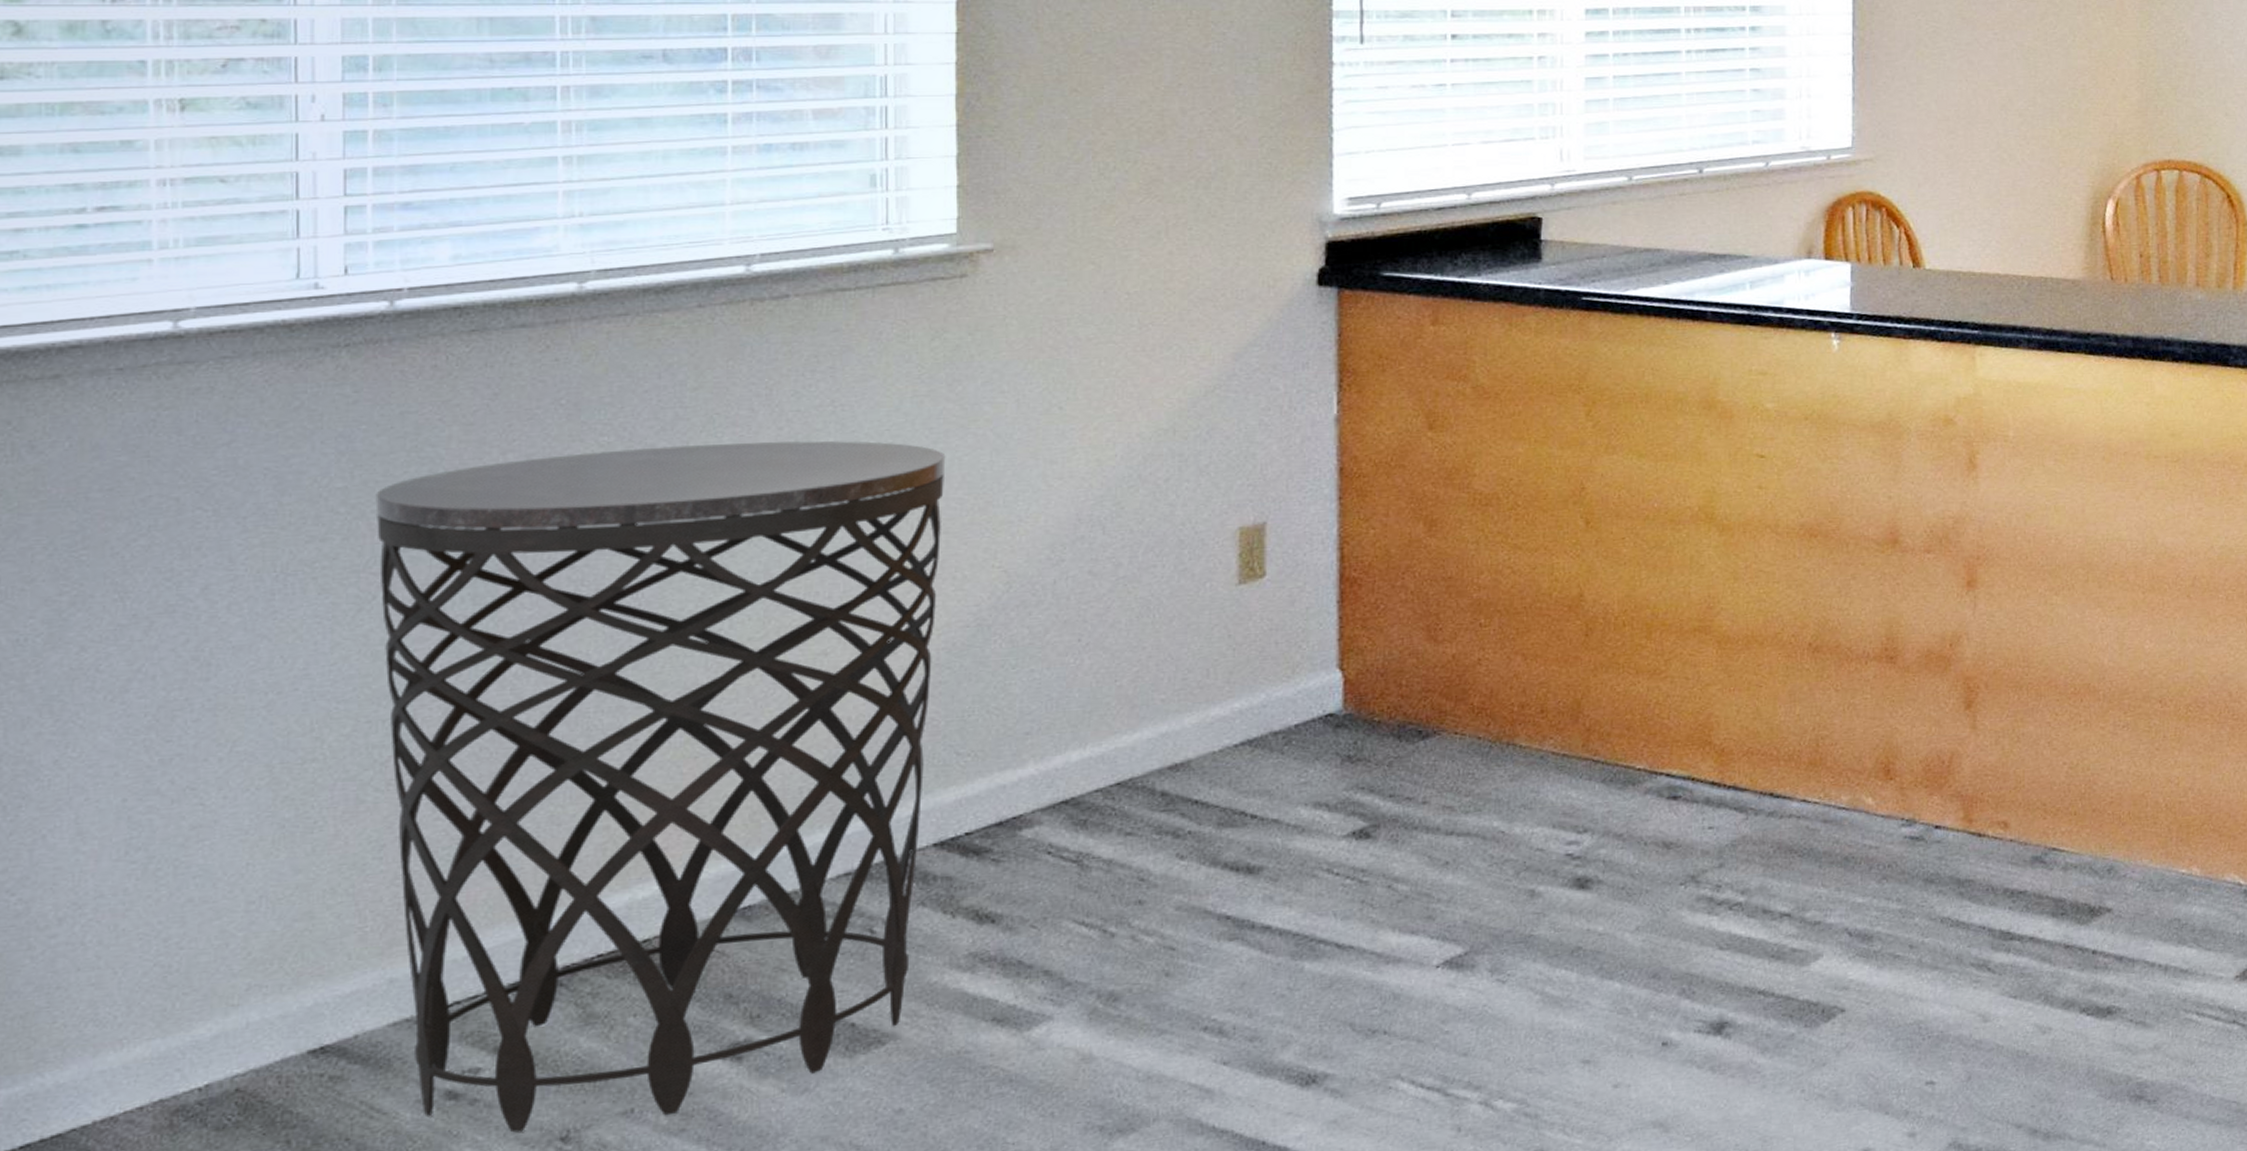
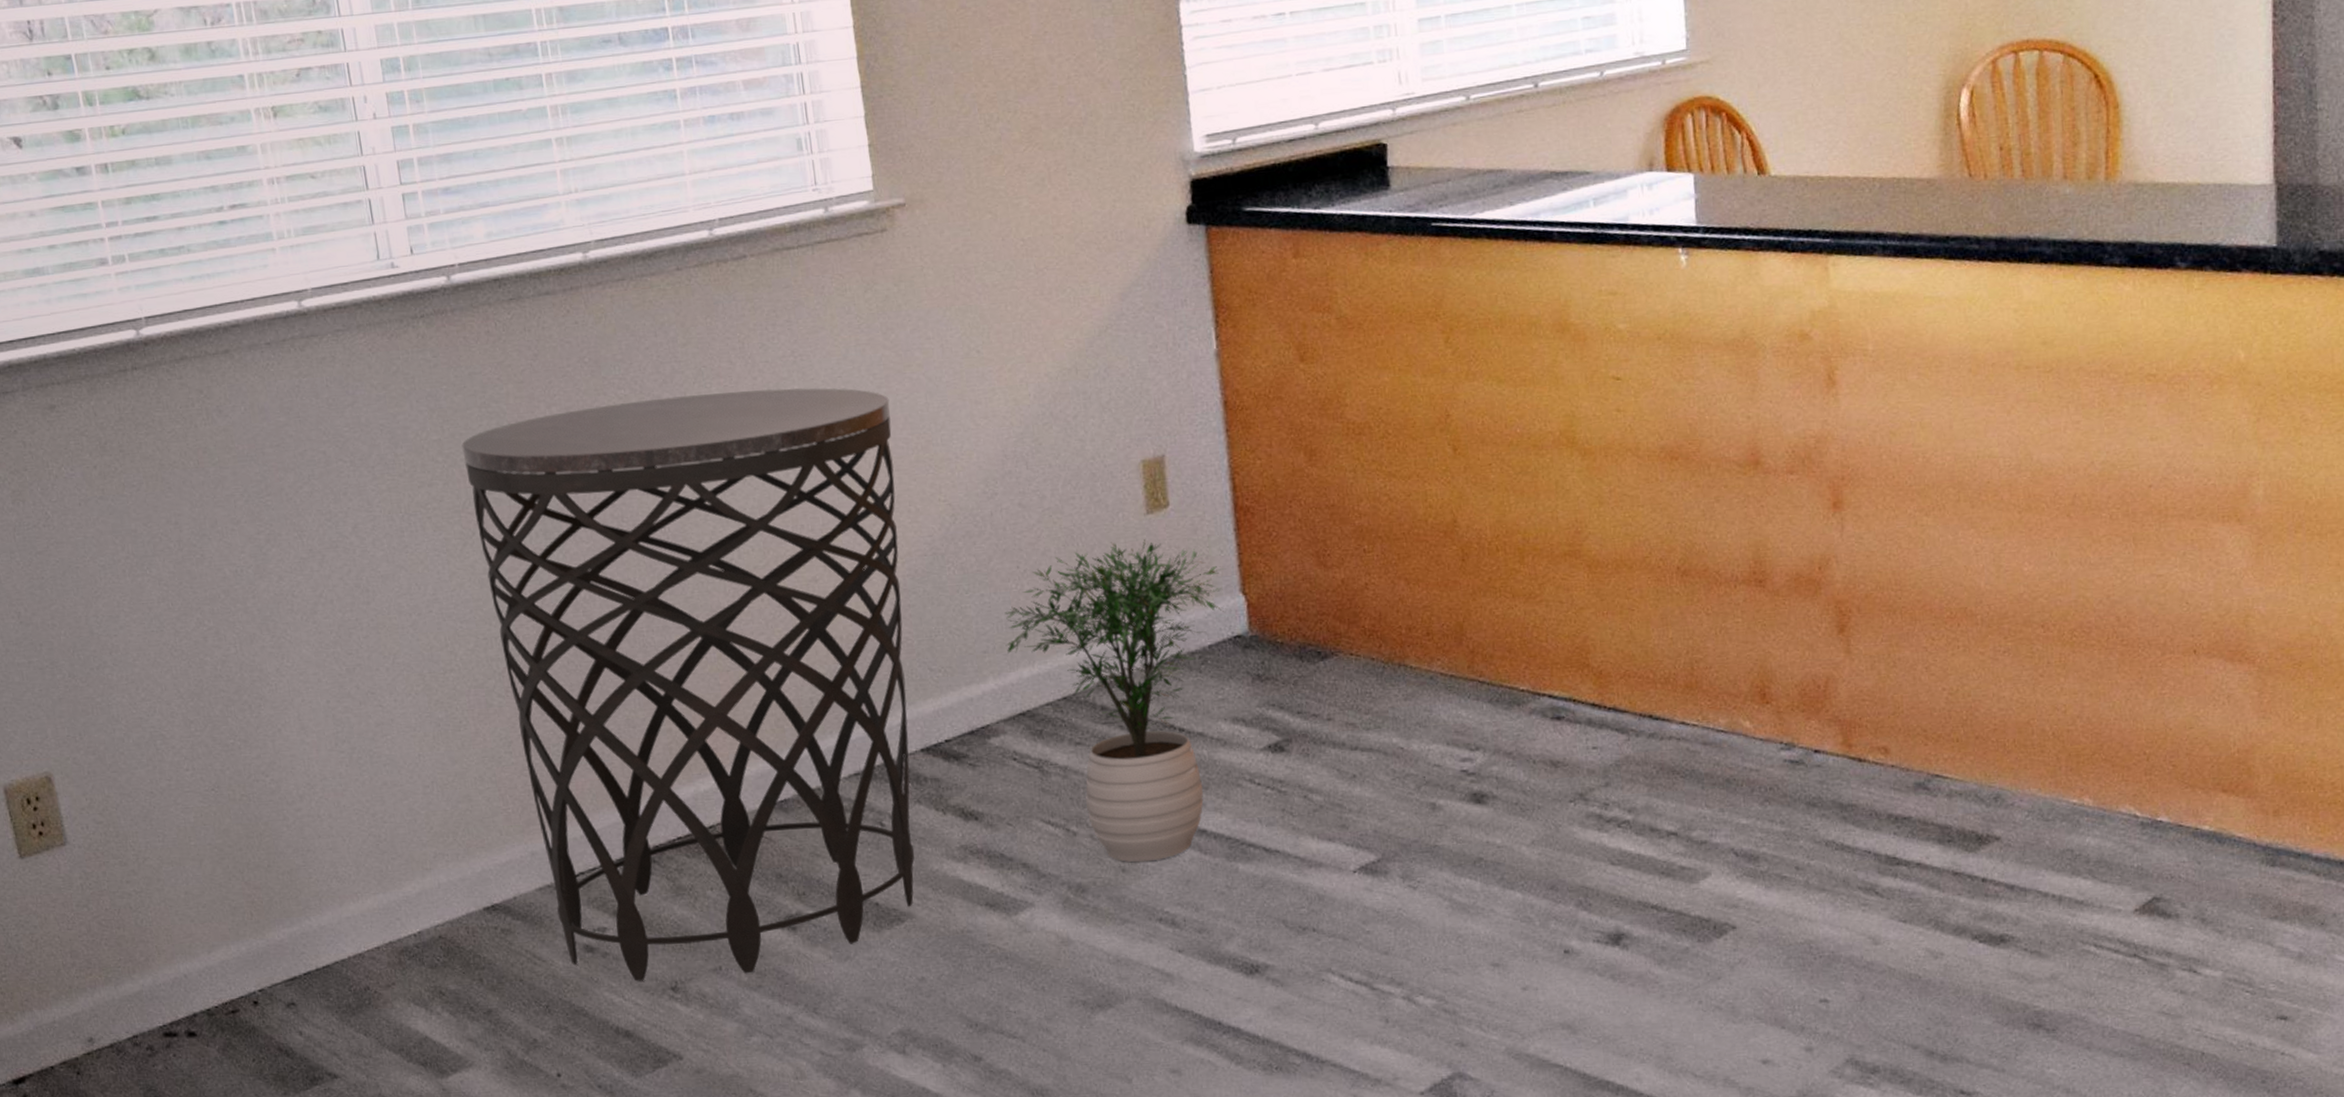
potted plant: none [1053,611,1327,965] -> present [1004,539,1233,863]

